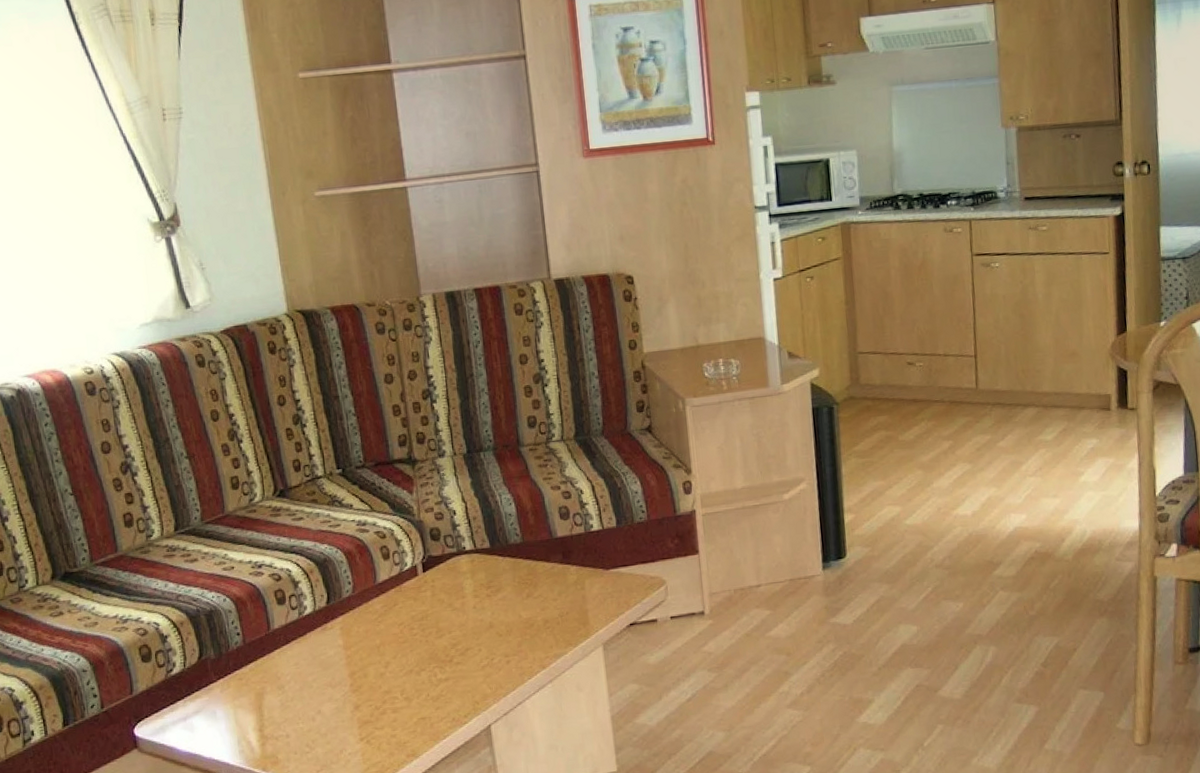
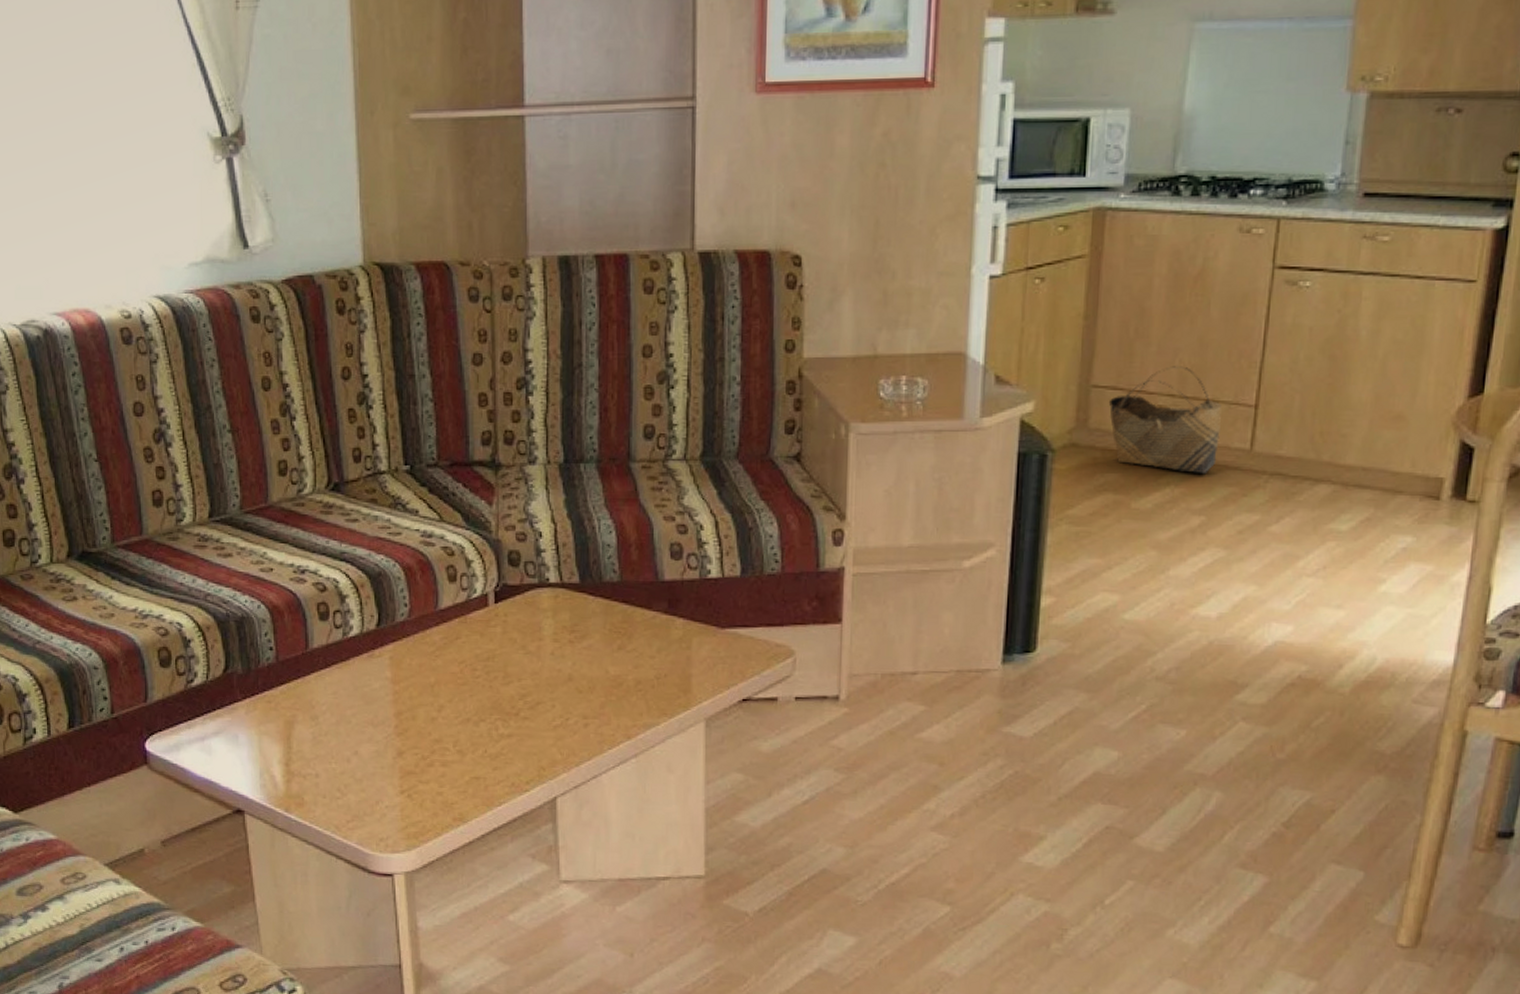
basket: none [872,332,954,410] -> present [1108,366,1222,475]

